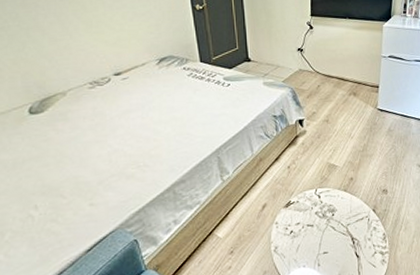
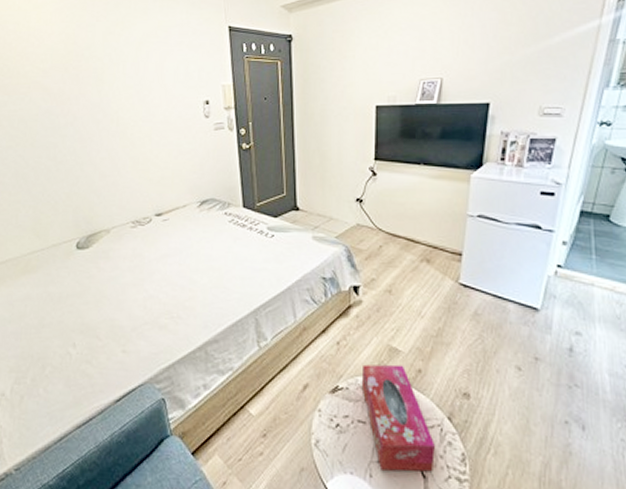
tissue box: none [308,176,365,259] -> present [361,364,436,472]

